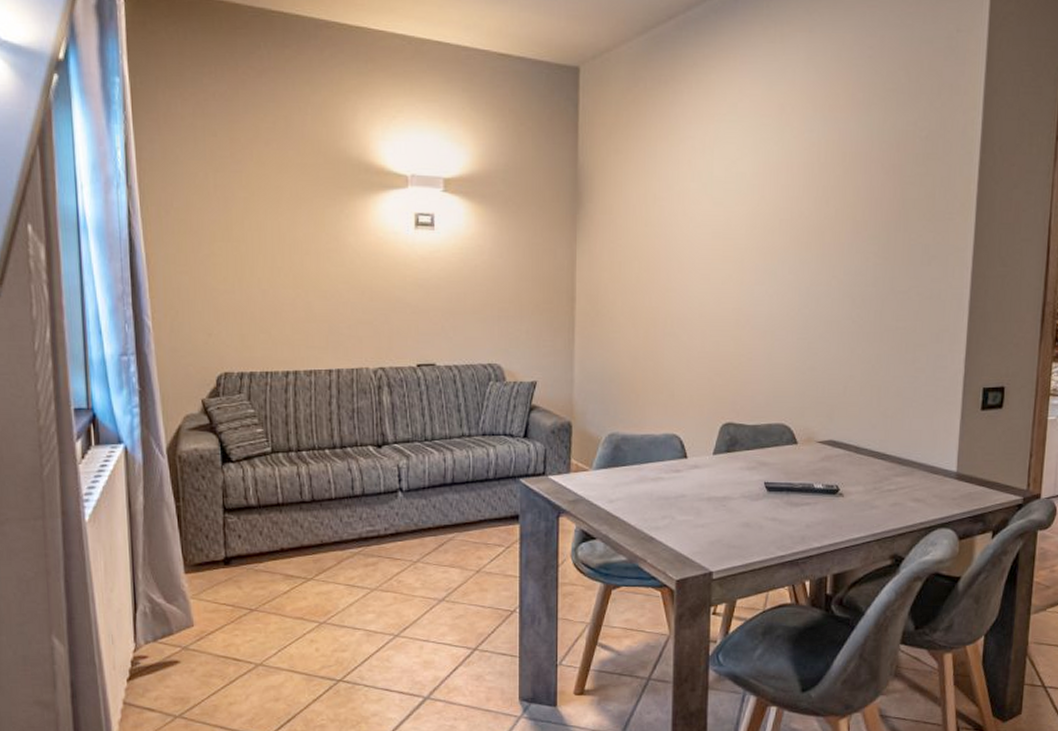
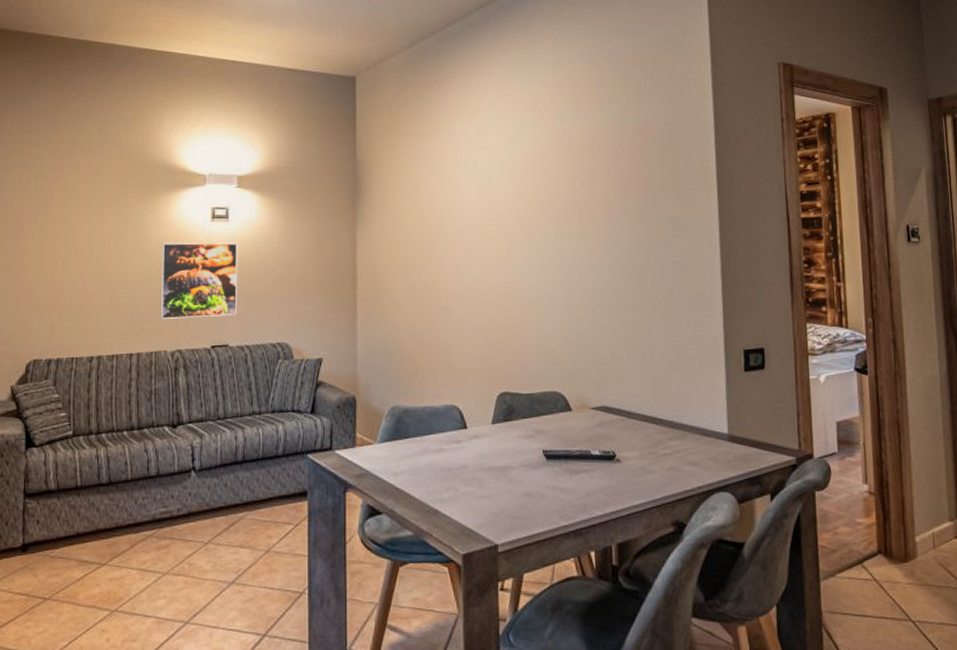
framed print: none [360,251,445,334] -> present [160,242,238,319]

